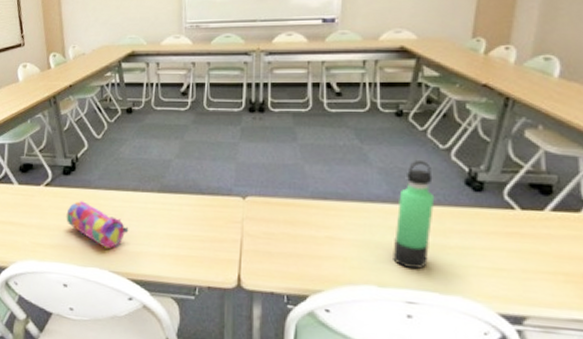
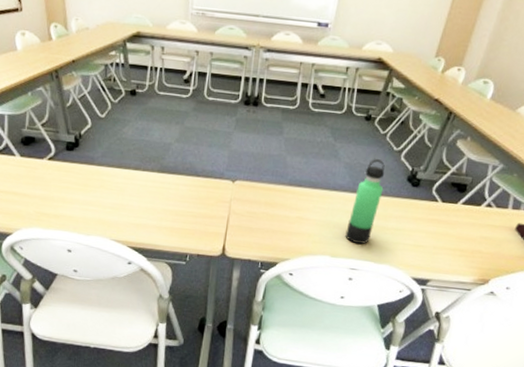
pencil case: present [66,201,129,248] -> none [69,176,130,220]

